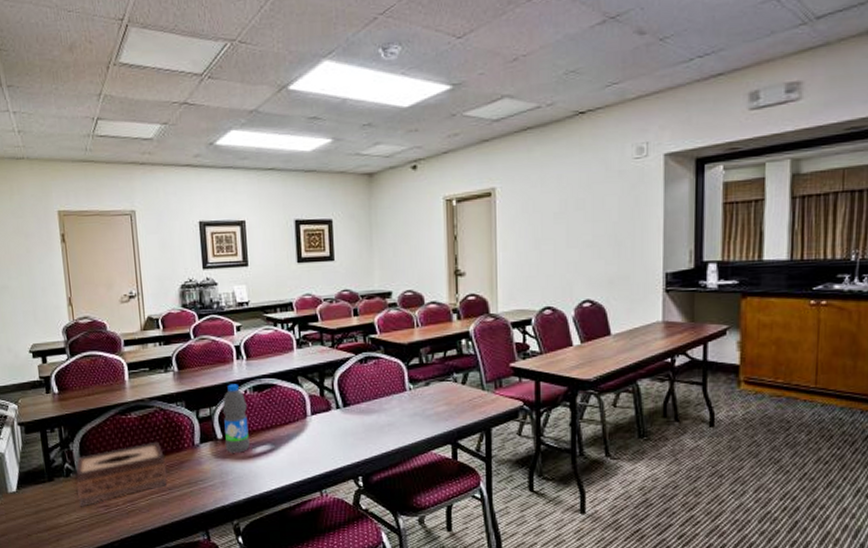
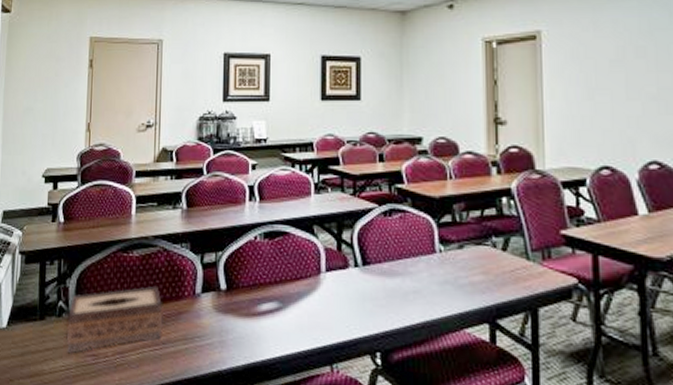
water bottle: present [222,384,251,453] -> none [228,228,256,309]

